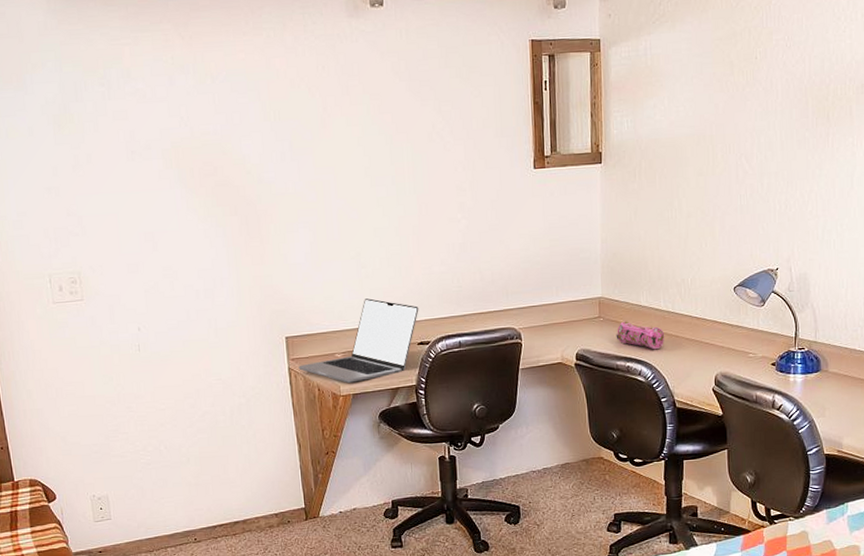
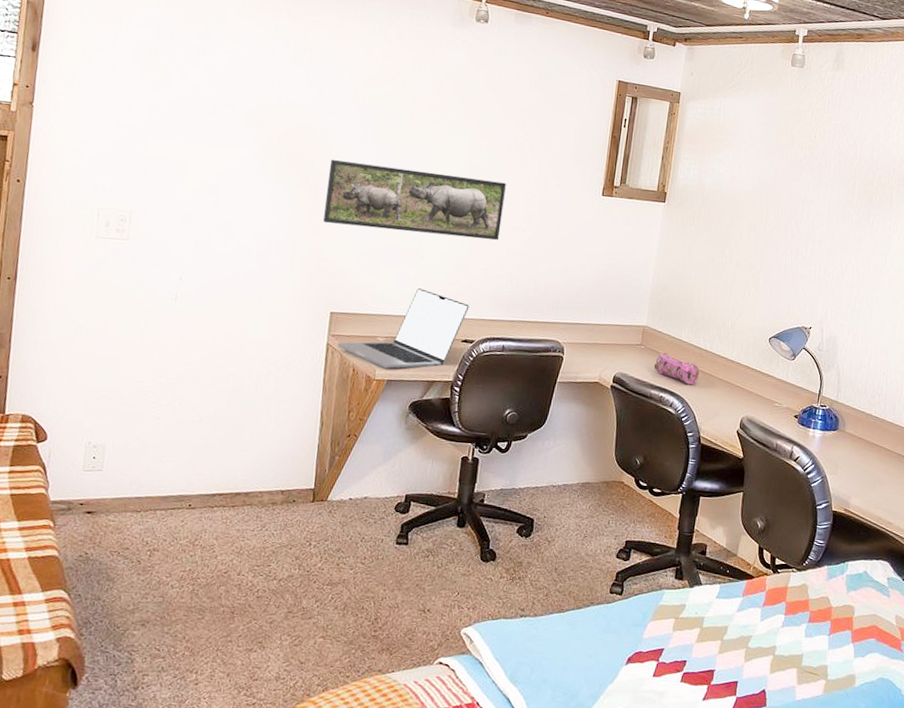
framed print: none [254,174,436,250] -> present [323,159,507,241]

